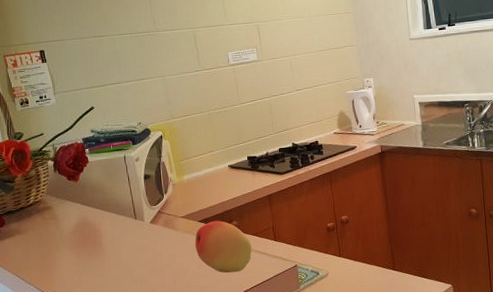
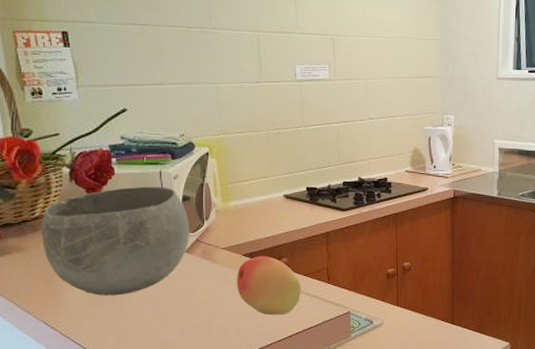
bowl: none [35,168,153,266] -> present [41,186,189,296]

